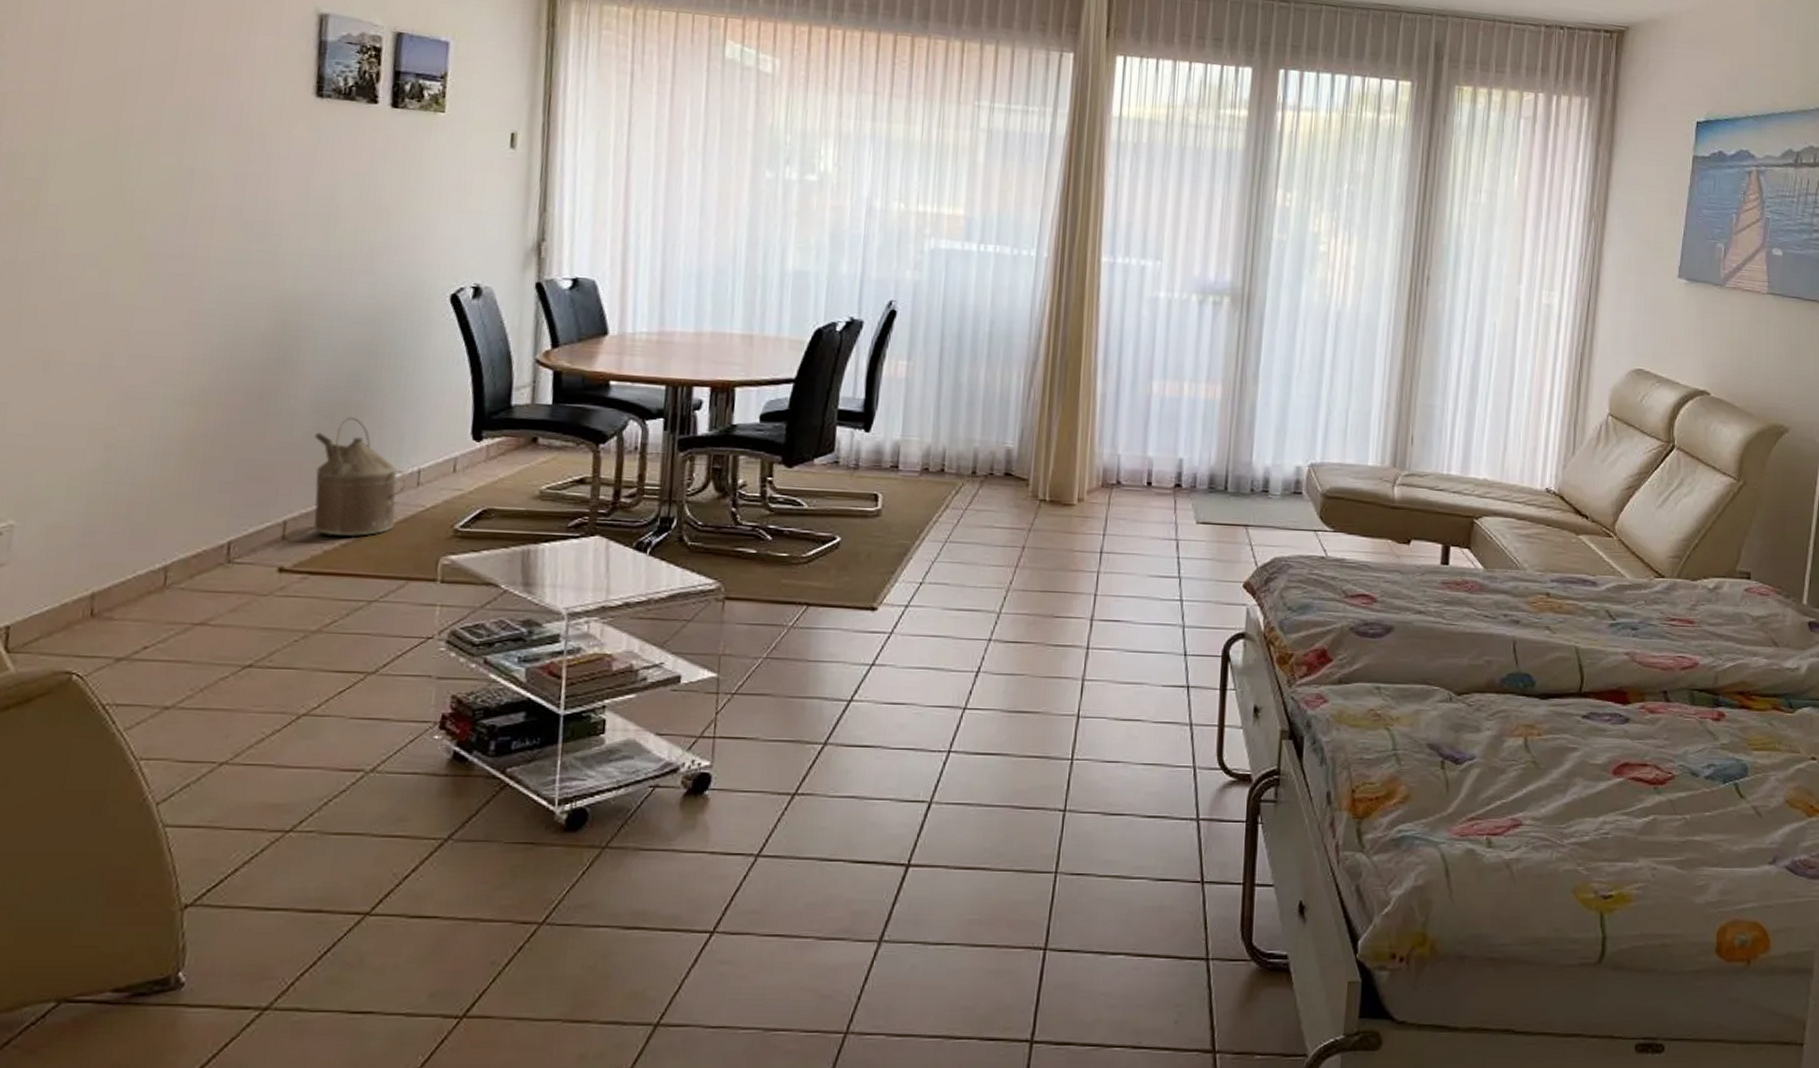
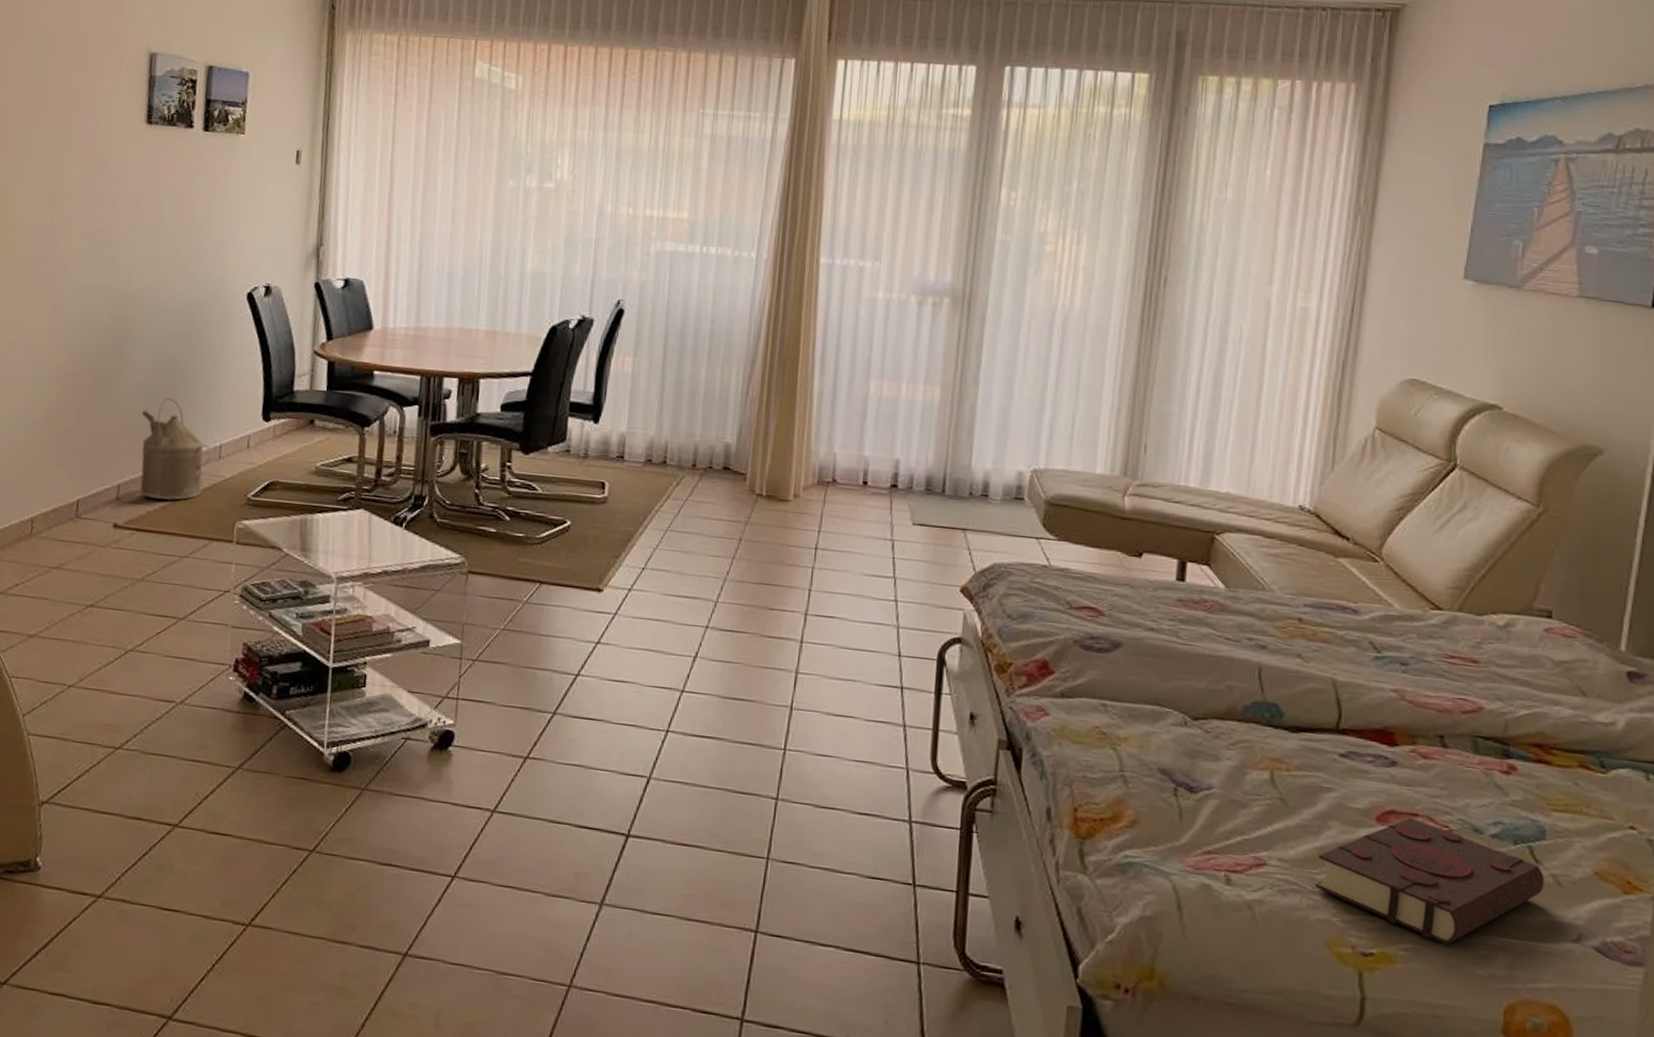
book: none [1562,768,1747,880] -> present [1314,817,1544,945]

